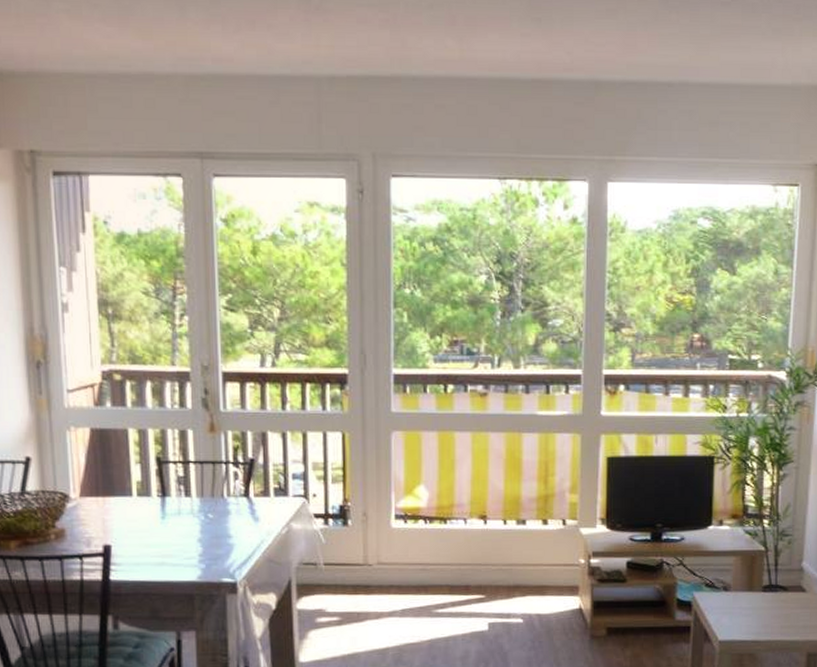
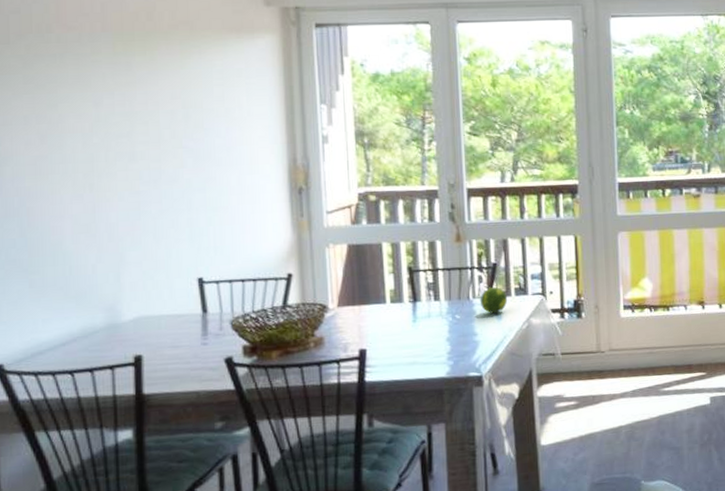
fruit: none [235,486,266,515] -> present [480,287,508,314]

